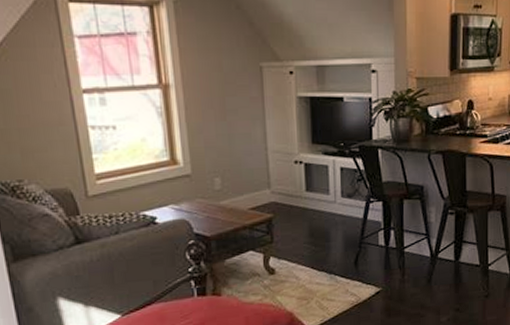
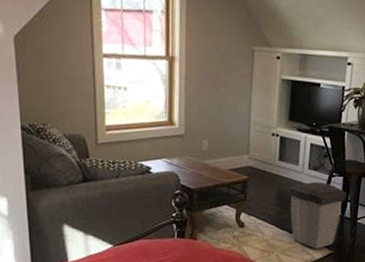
trash can: none [320,210,388,289] -> present [287,181,347,250]

